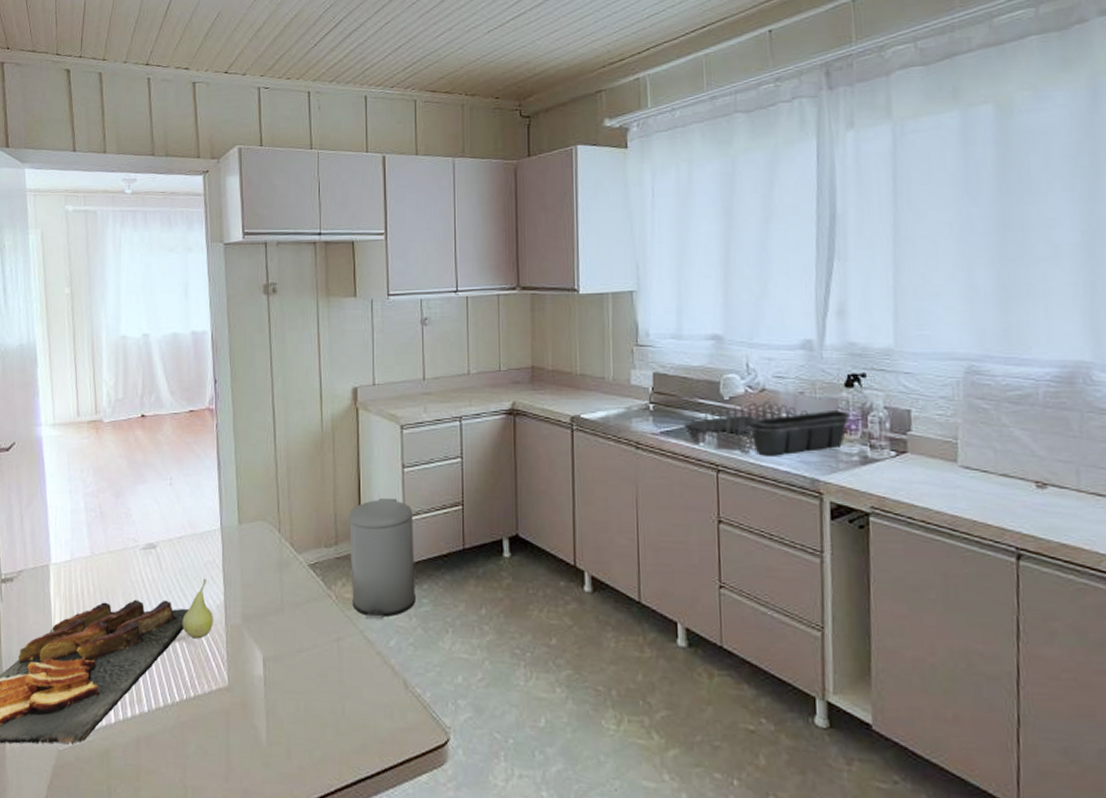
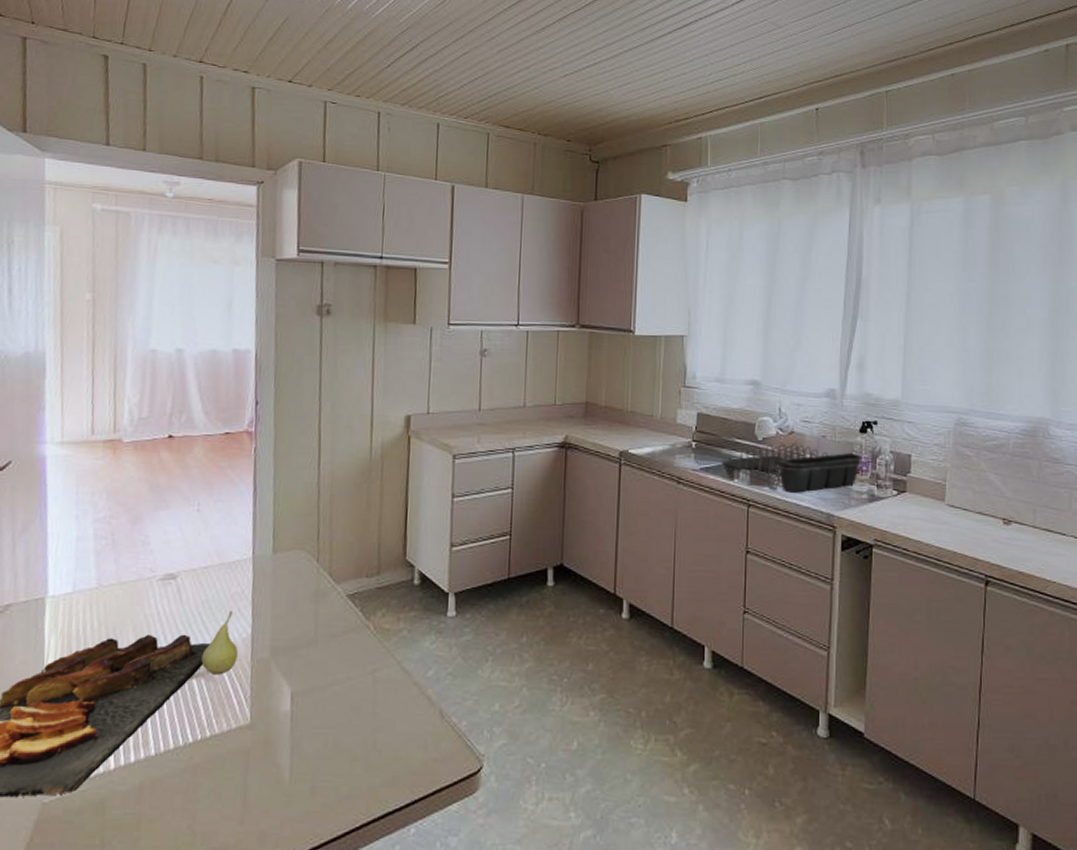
pedal bin: present [349,497,416,619] -> none [391,527,461,649]

